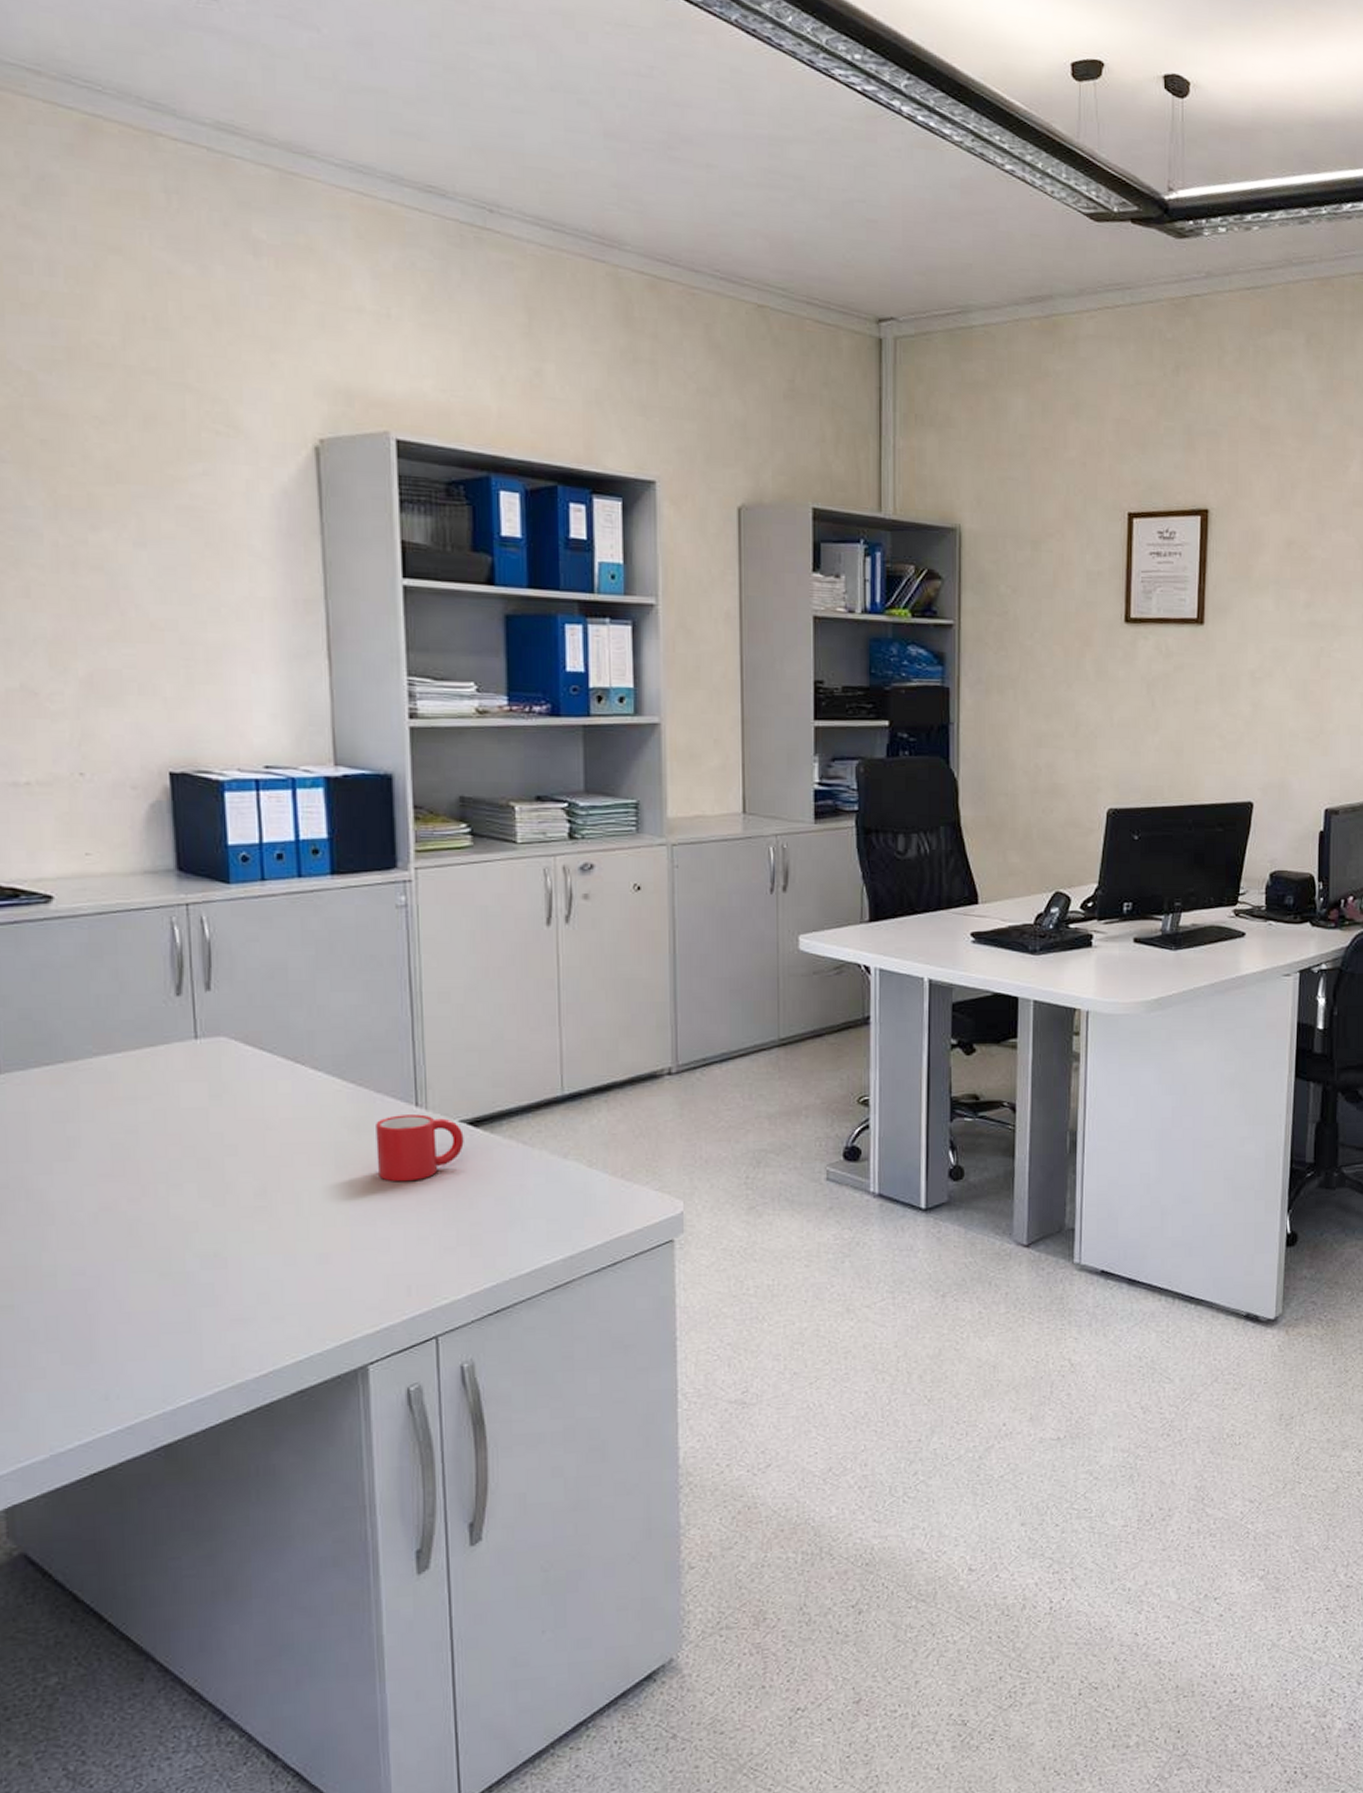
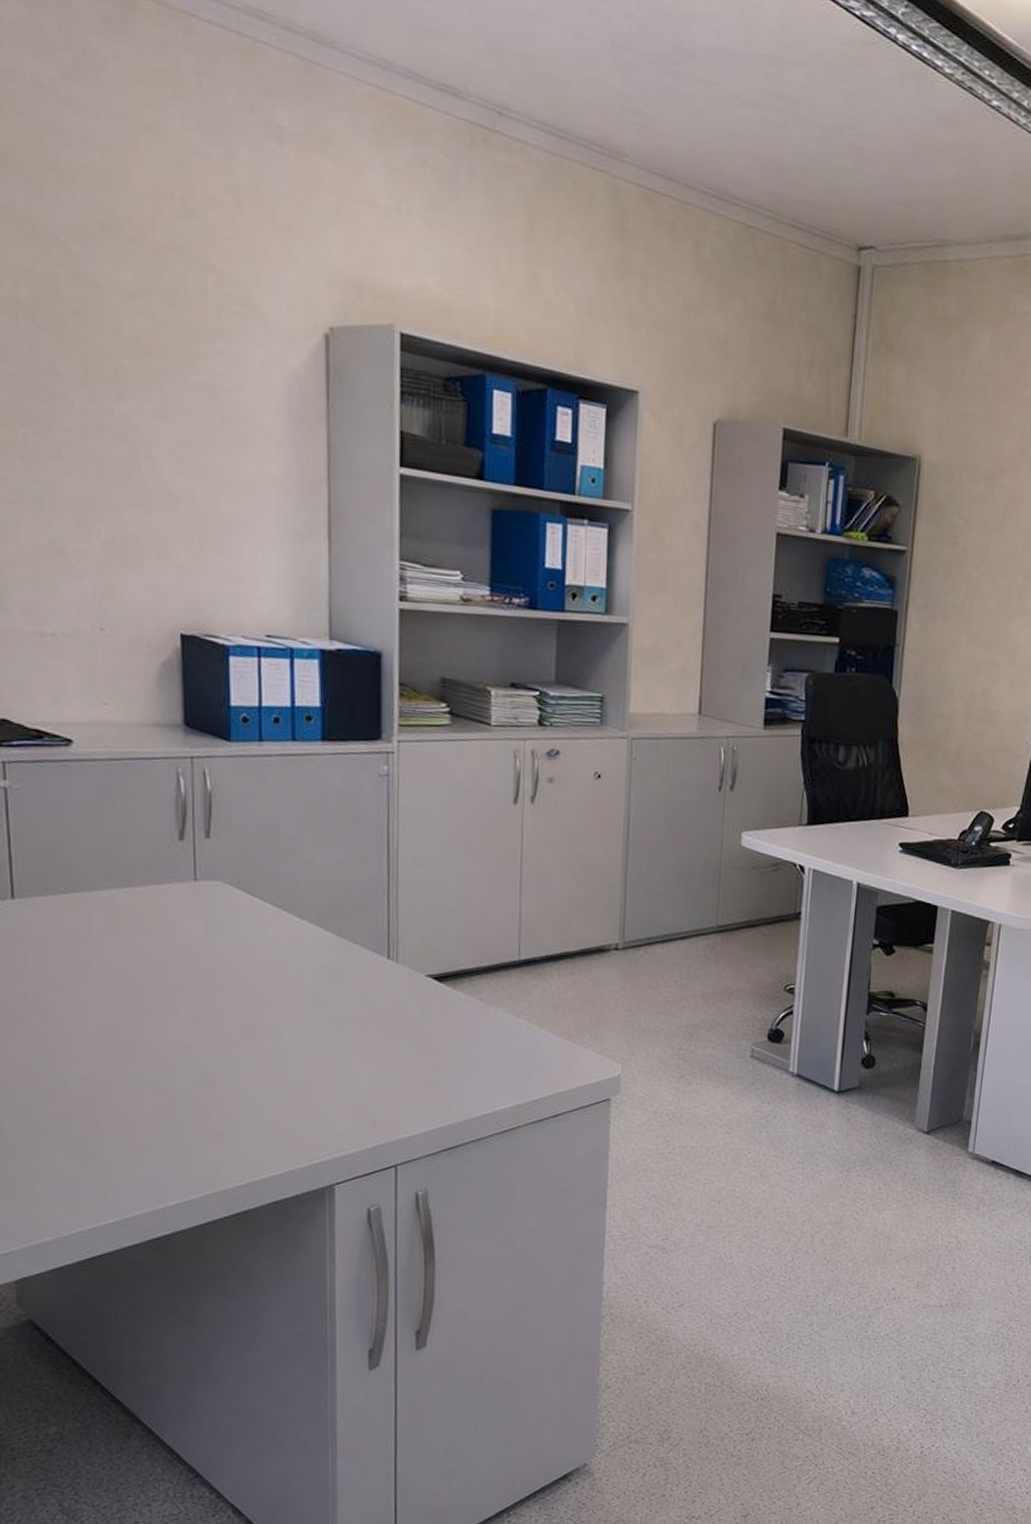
mug: present [376,1114,464,1182] -> none [351,965,429,1026]

